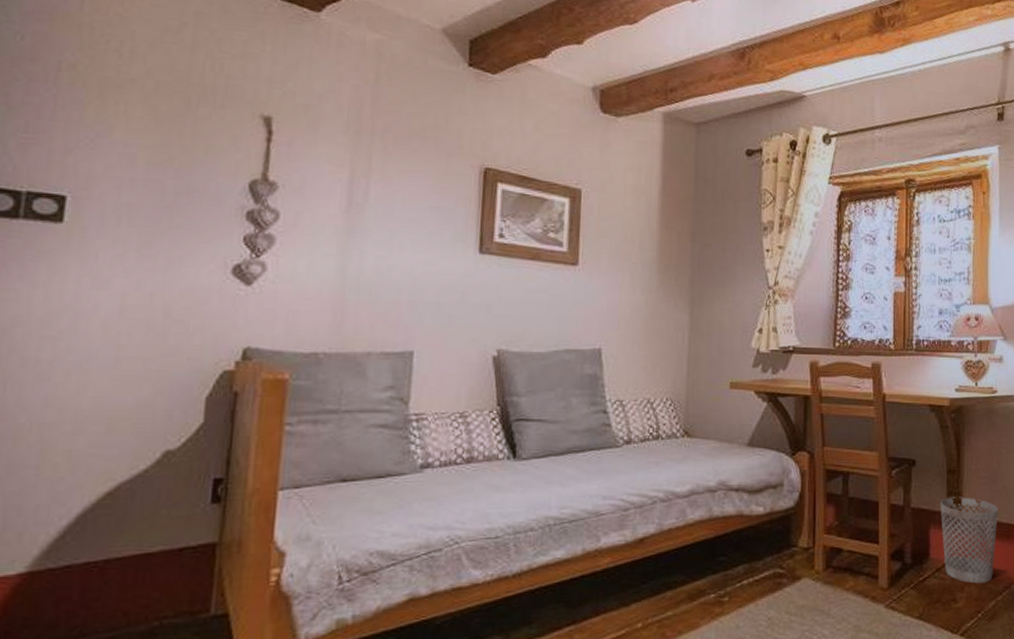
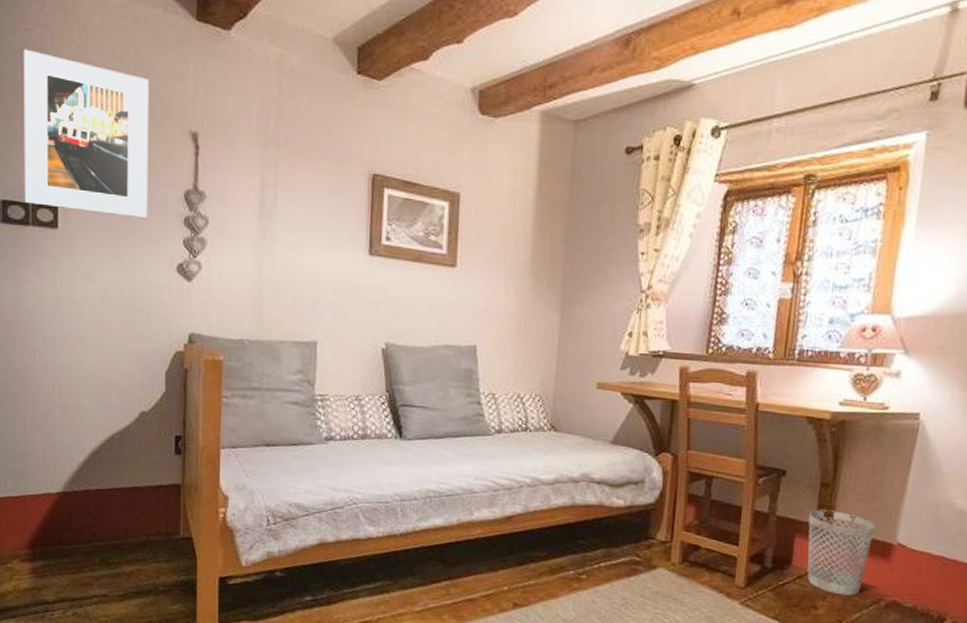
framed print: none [15,11,212,210] -> present [23,49,150,218]

